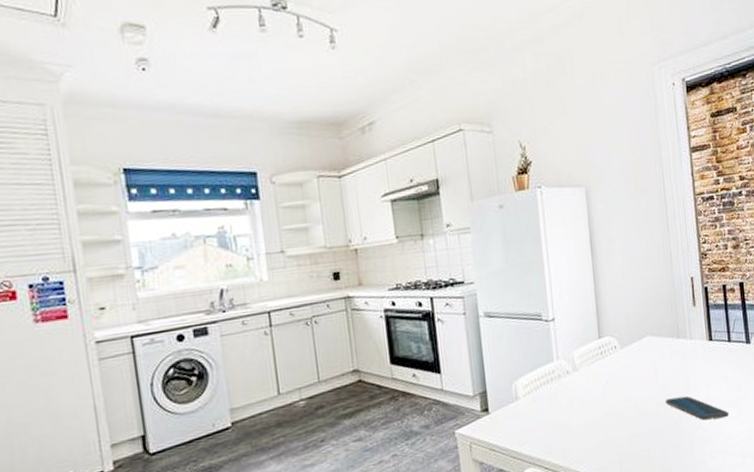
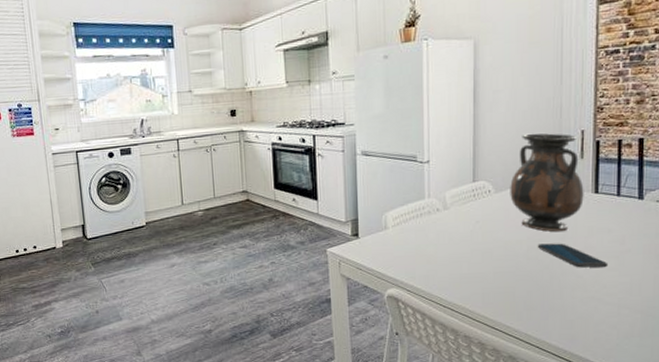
vase: none [633,281,701,386] -> present [510,133,584,232]

